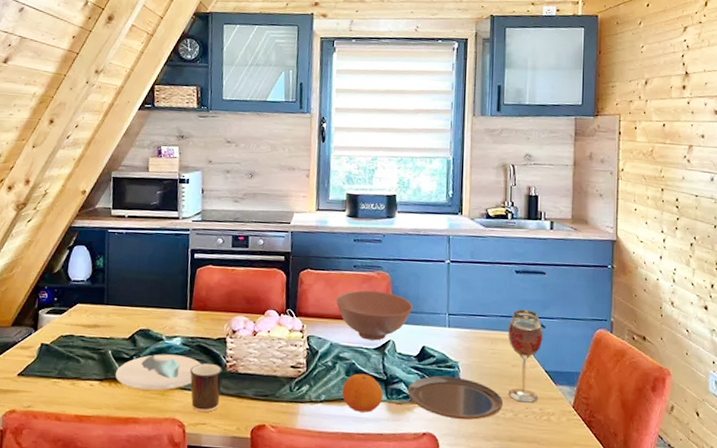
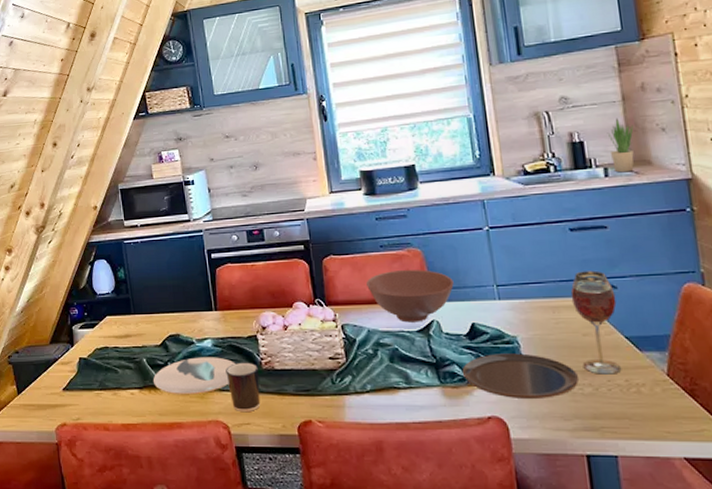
fruit: present [341,373,383,413] -> none [388,359,435,400]
potted plant: none [557,179,579,228] -> present [607,118,634,173]

